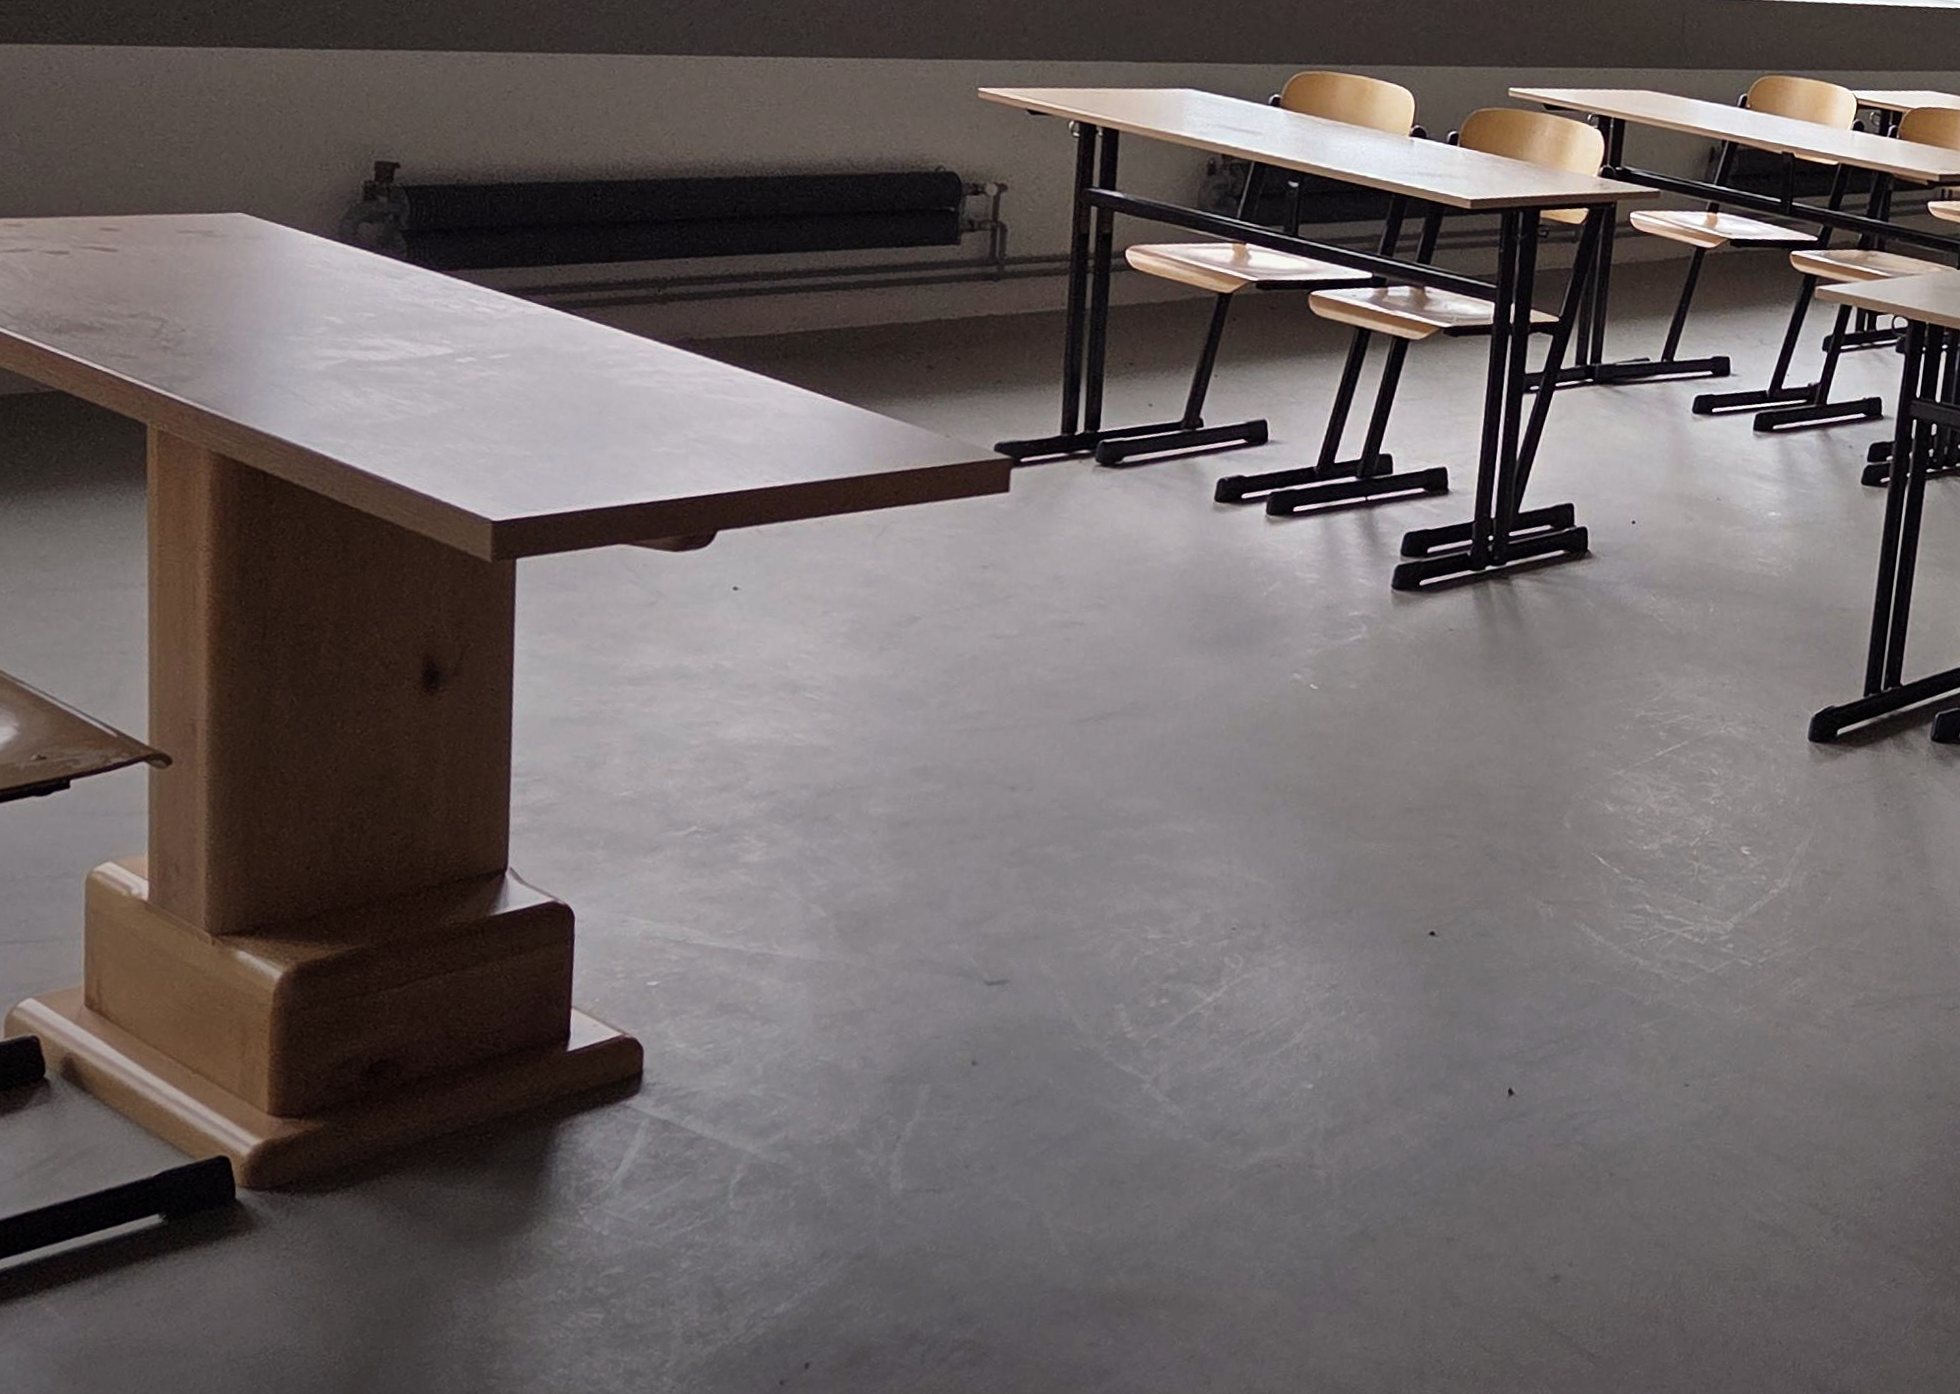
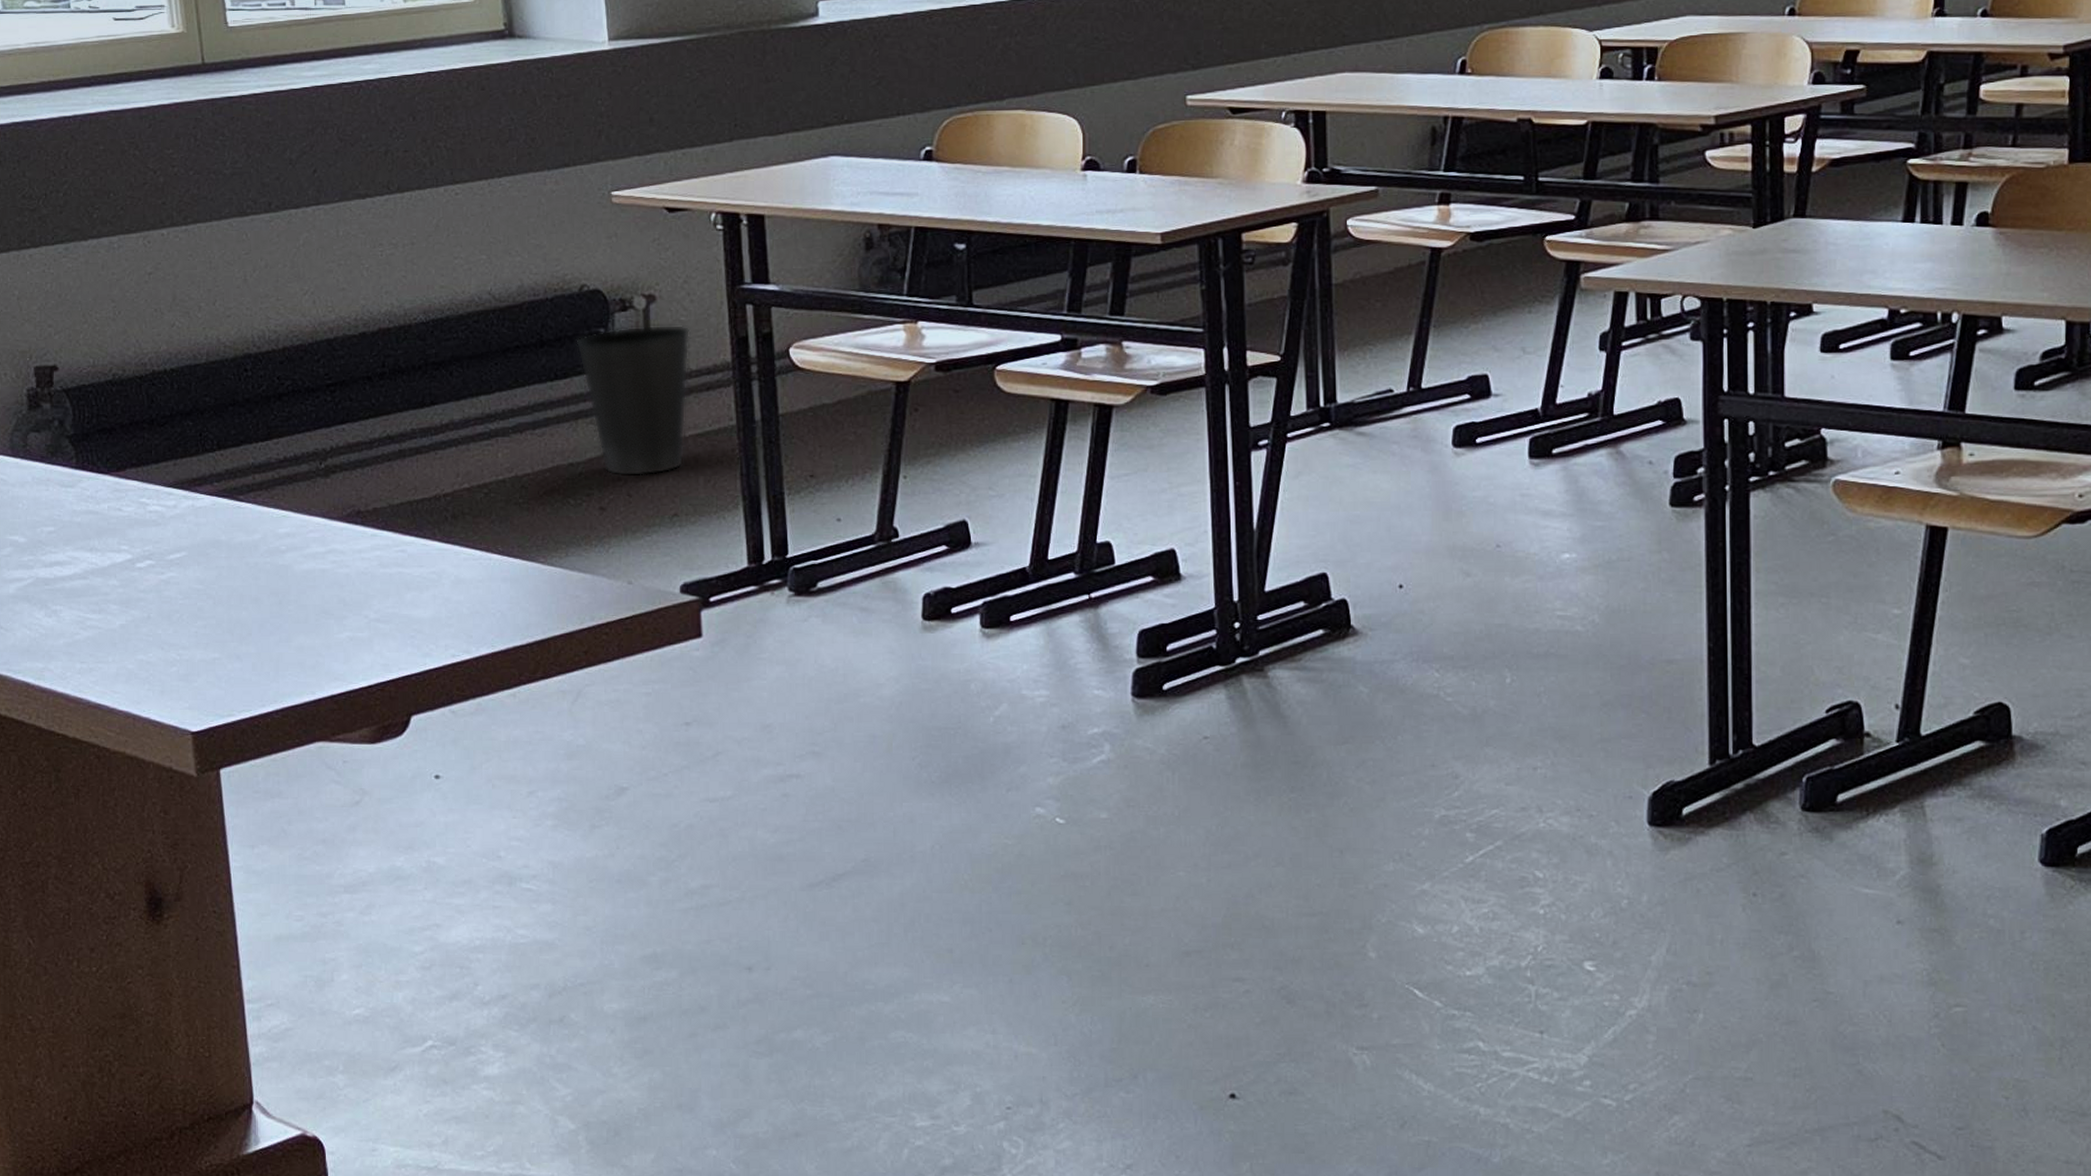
waste basket: none [925,209,1036,344] -> present [576,324,691,477]

